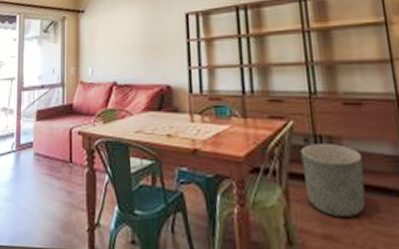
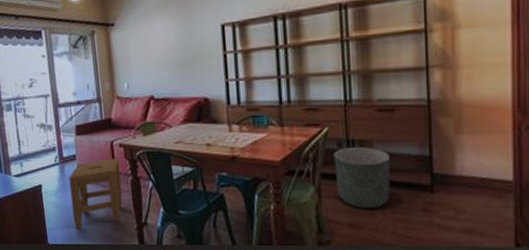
stool: none [22,147,77,229] -> present [68,158,123,230]

